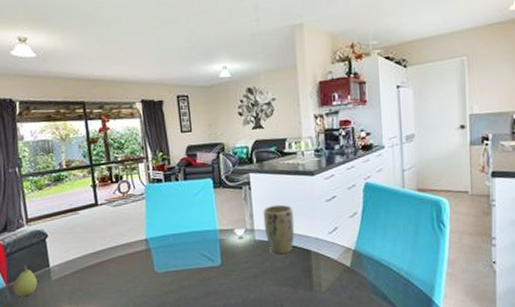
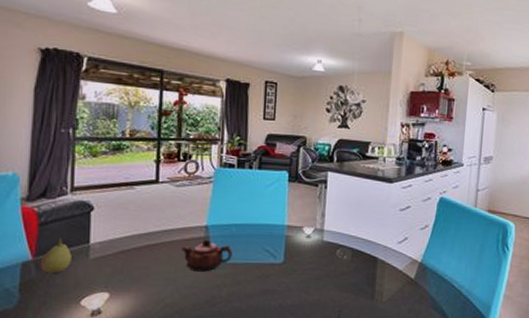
teapot: none [128,251,174,282] -> present [181,239,233,272]
plant pot: present [263,204,295,254] -> none [334,207,367,258]

